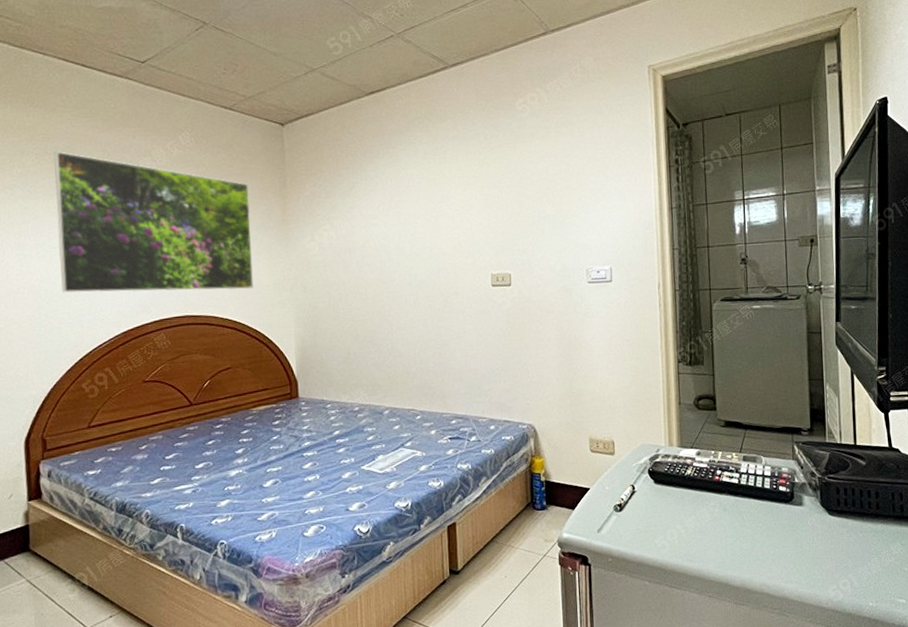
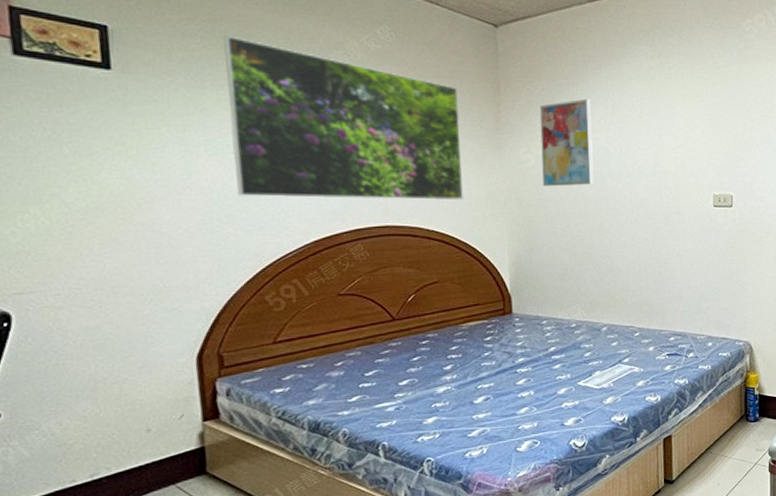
wall art: none [322,186,374,273] -> present [539,98,594,187]

